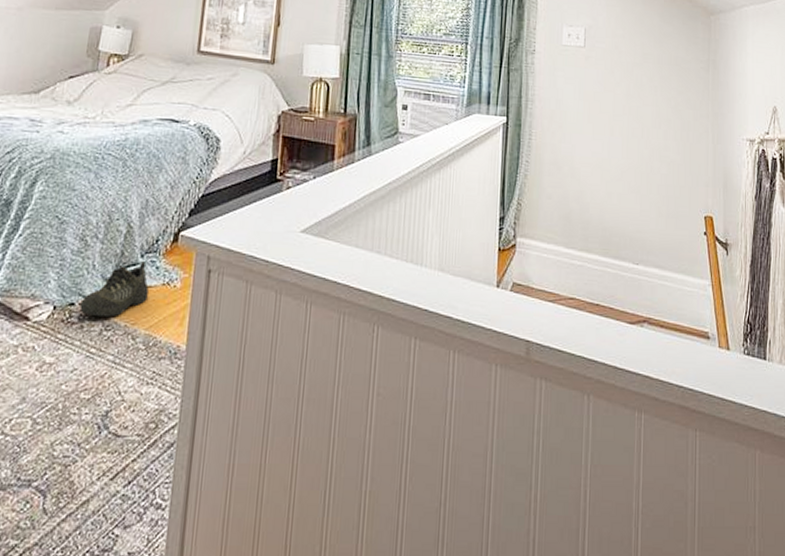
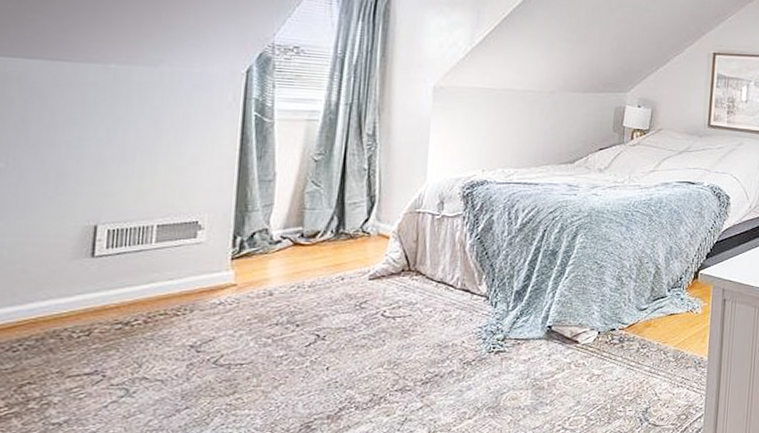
shoe: present [79,252,149,318] -> none [619,288,676,339]

